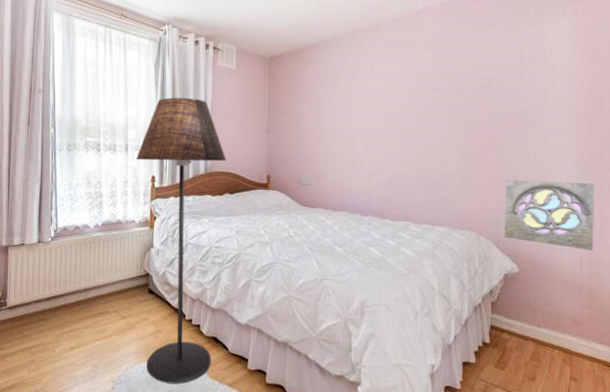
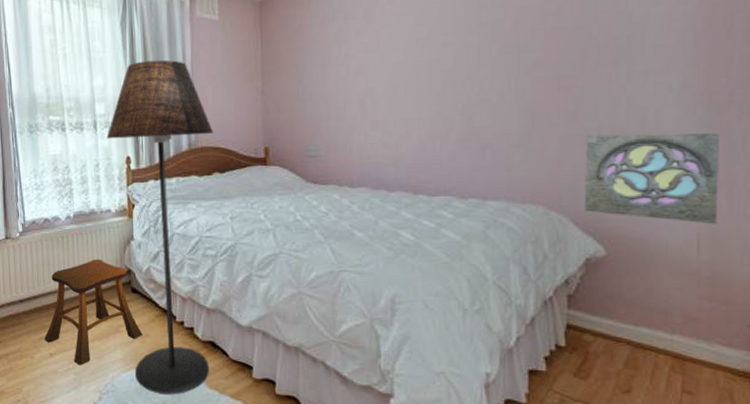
stool: none [66,263,156,358] -> present [44,259,143,365]

